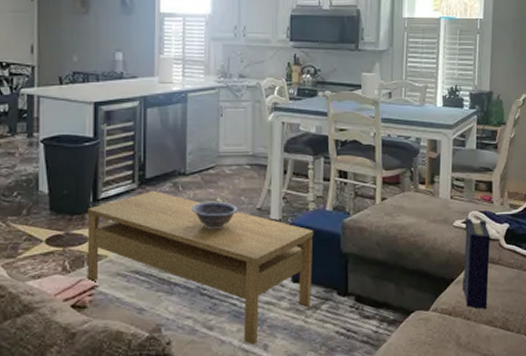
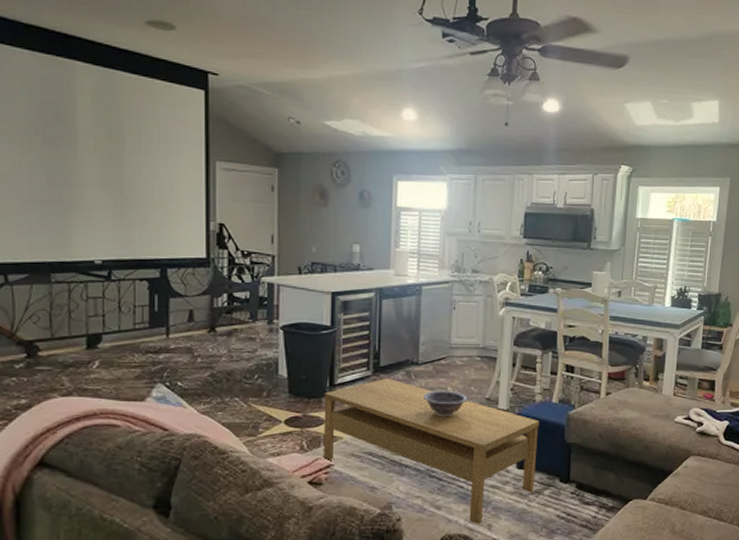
book: present [463,218,495,309] -> none [680,414,713,500]

